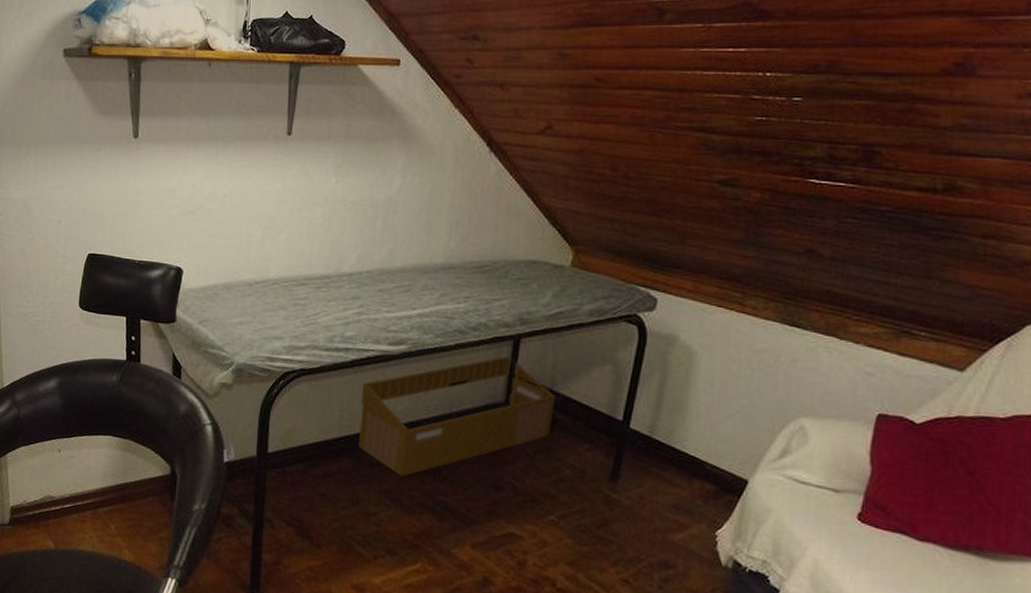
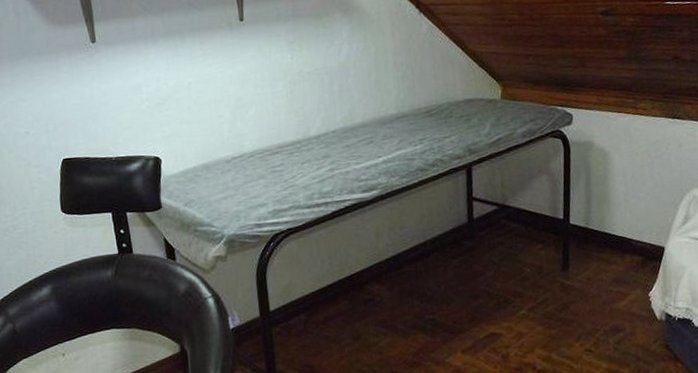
basket: present [359,356,555,478] -> none [345,183,509,306]

